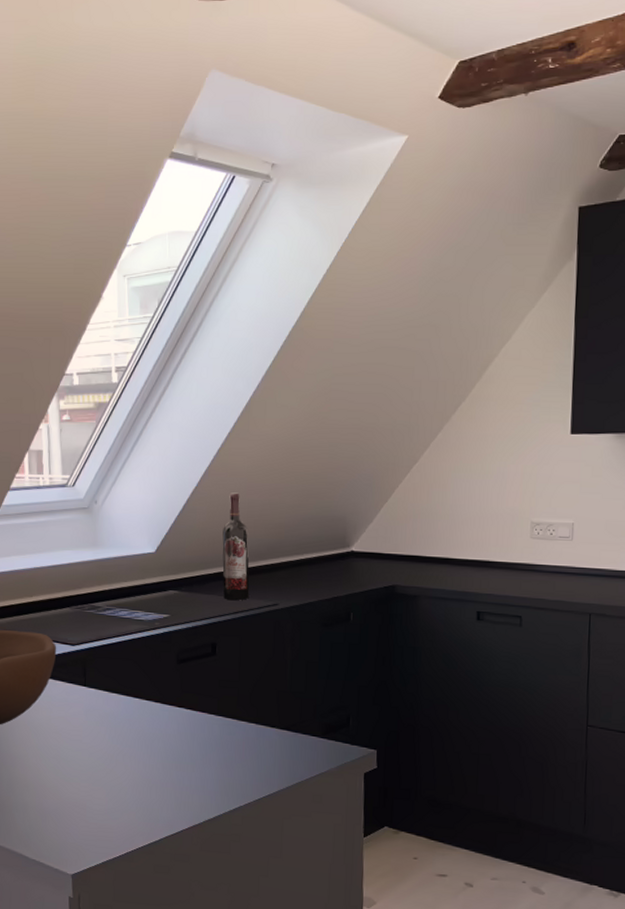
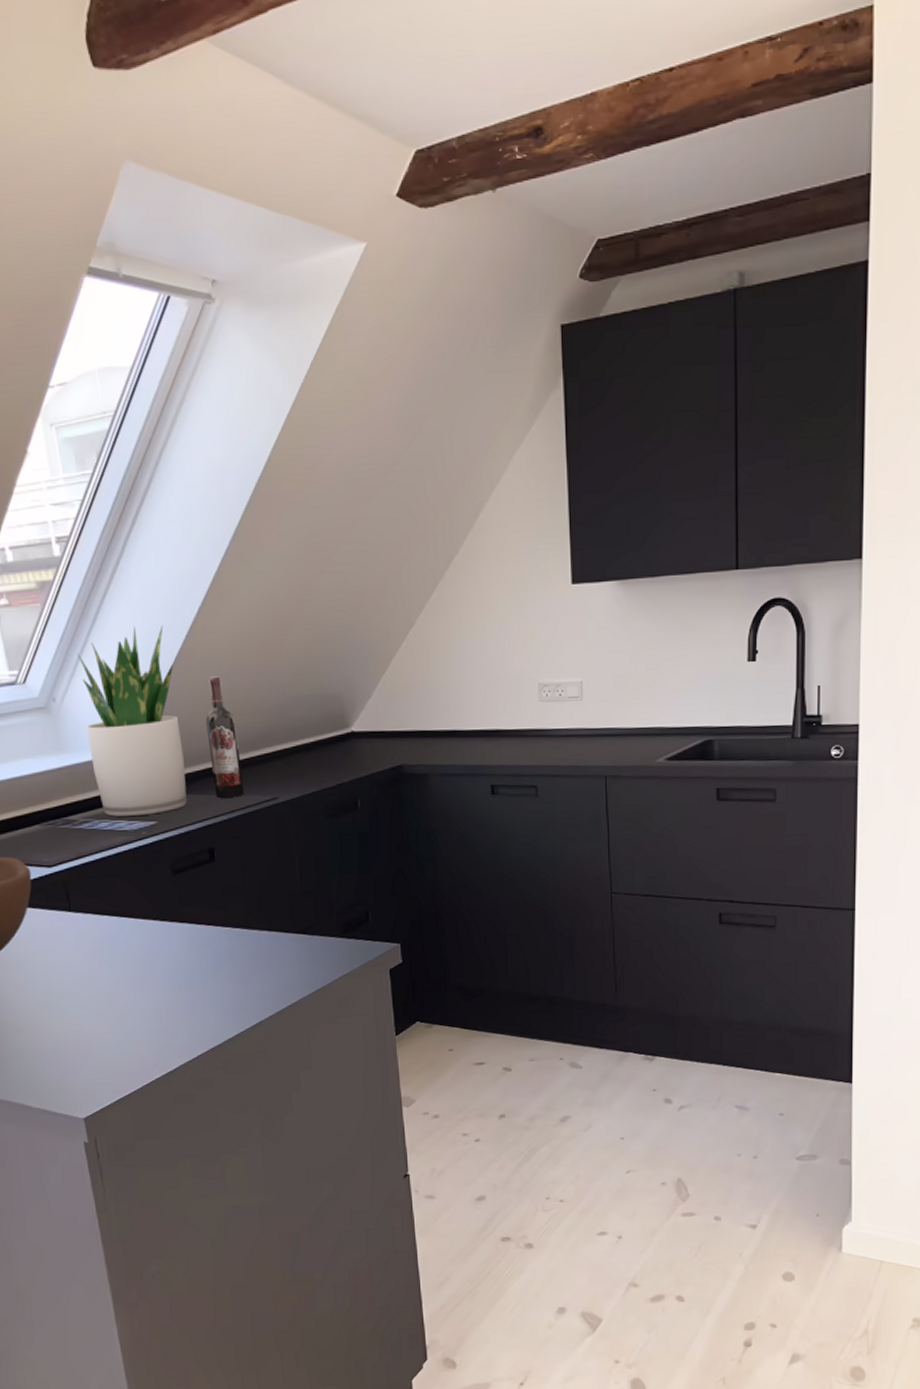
planter: none [119,445,201,609] -> present [76,625,187,818]

